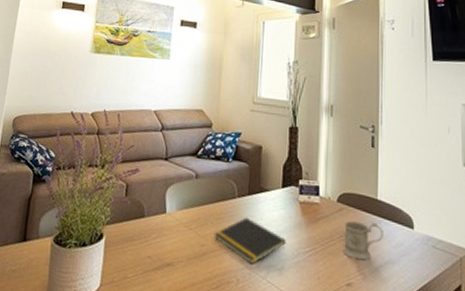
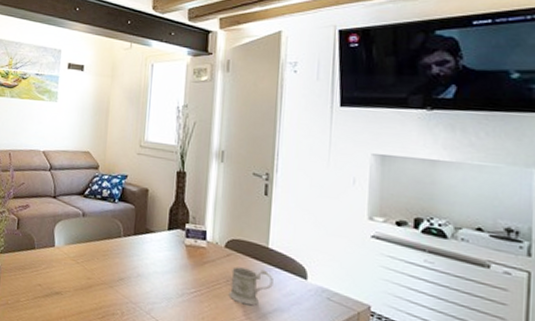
notepad: present [214,217,286,264] -> none [100,255,171,300]

